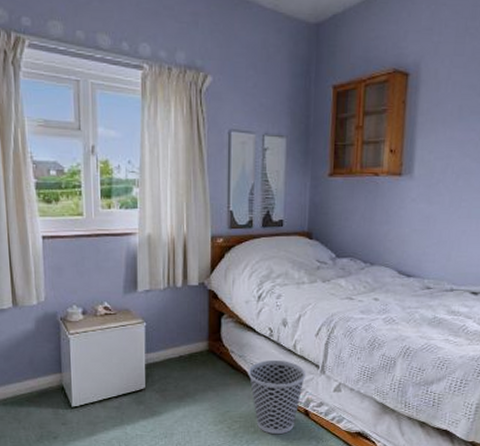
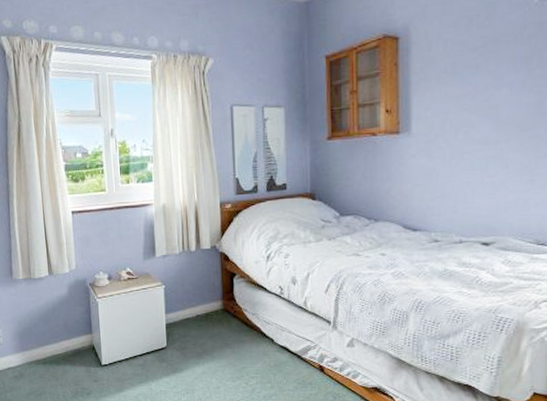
wastebasket: present [248,361,306,435] -> none [261,317,319,390]

